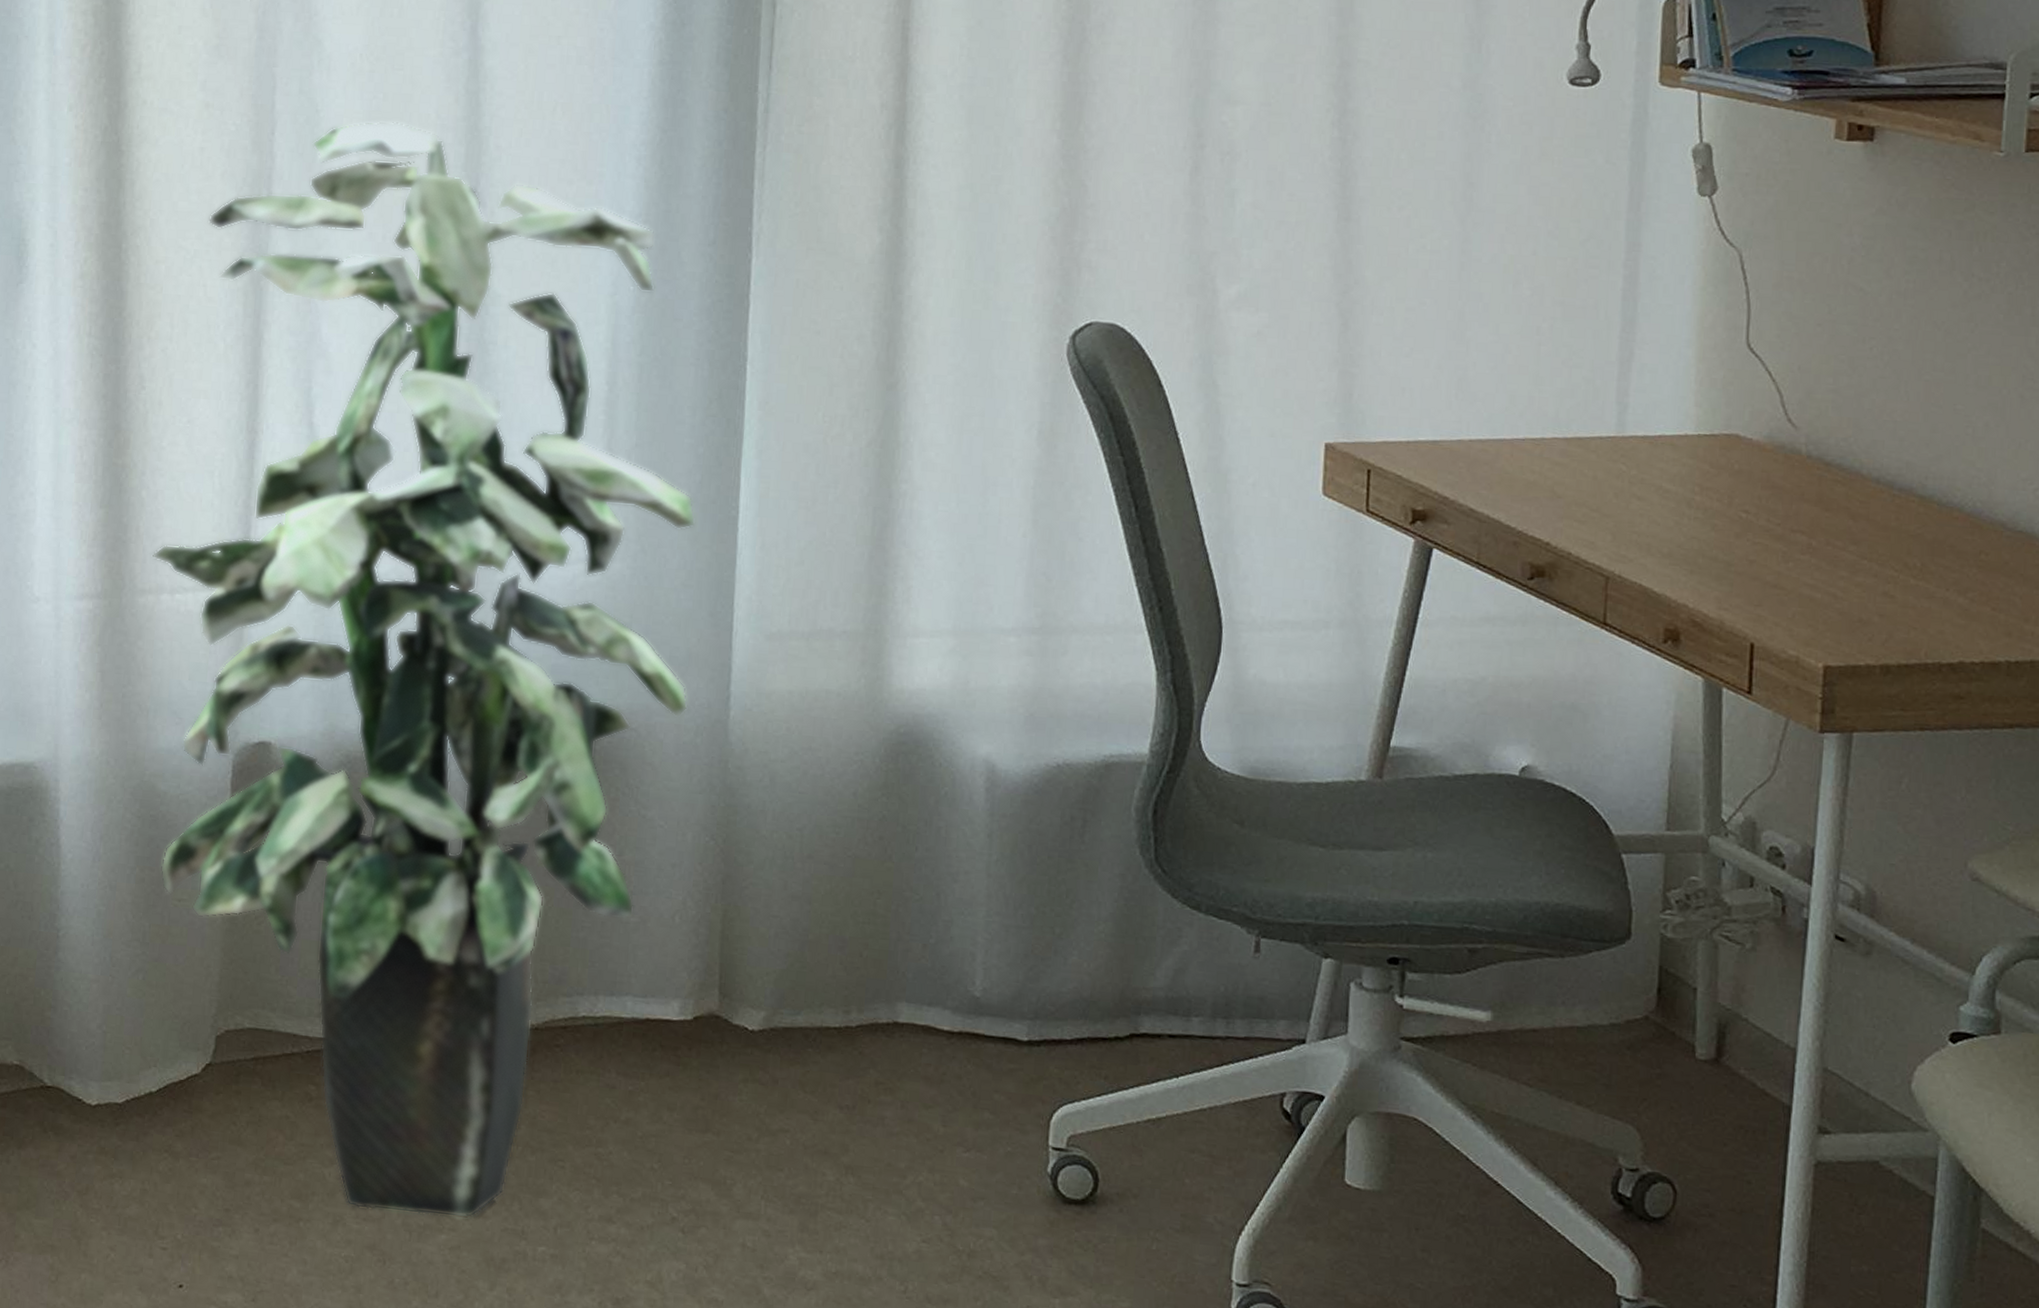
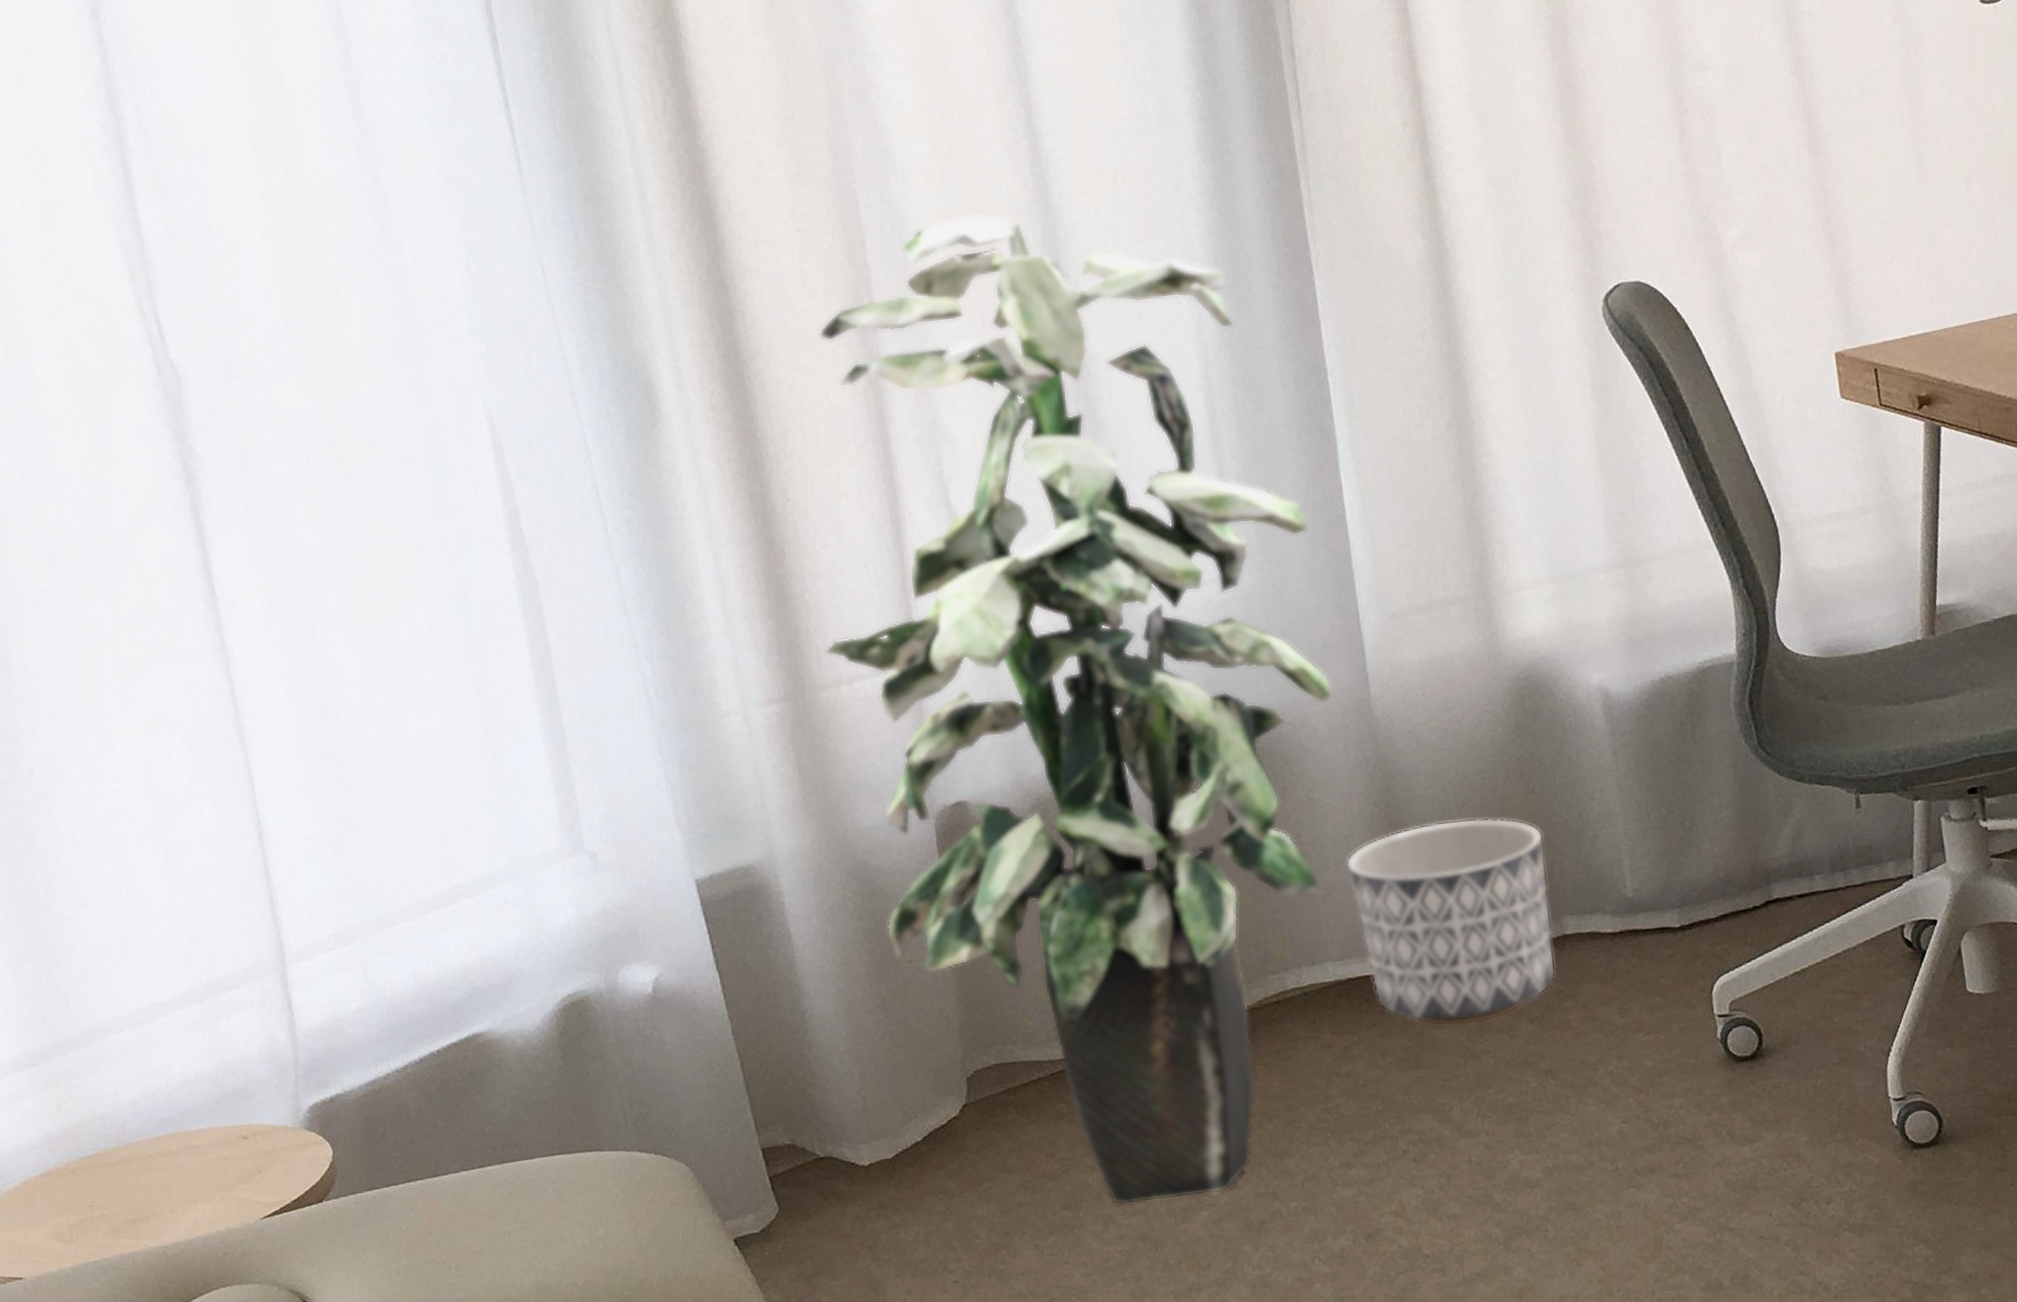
planter: none [667,869,893,1098] -> present [1345,817,1556,1026]

